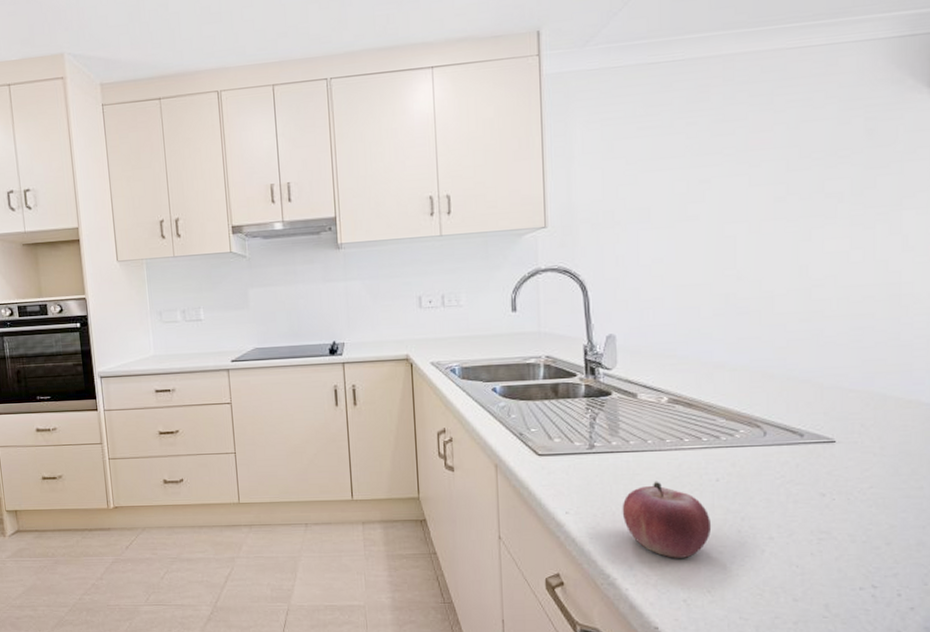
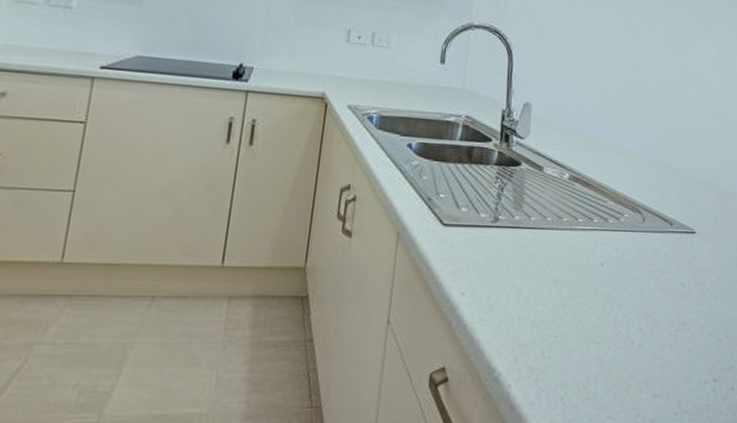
fruit: present [622,481,712,558] -> none [515,262,593,349]

